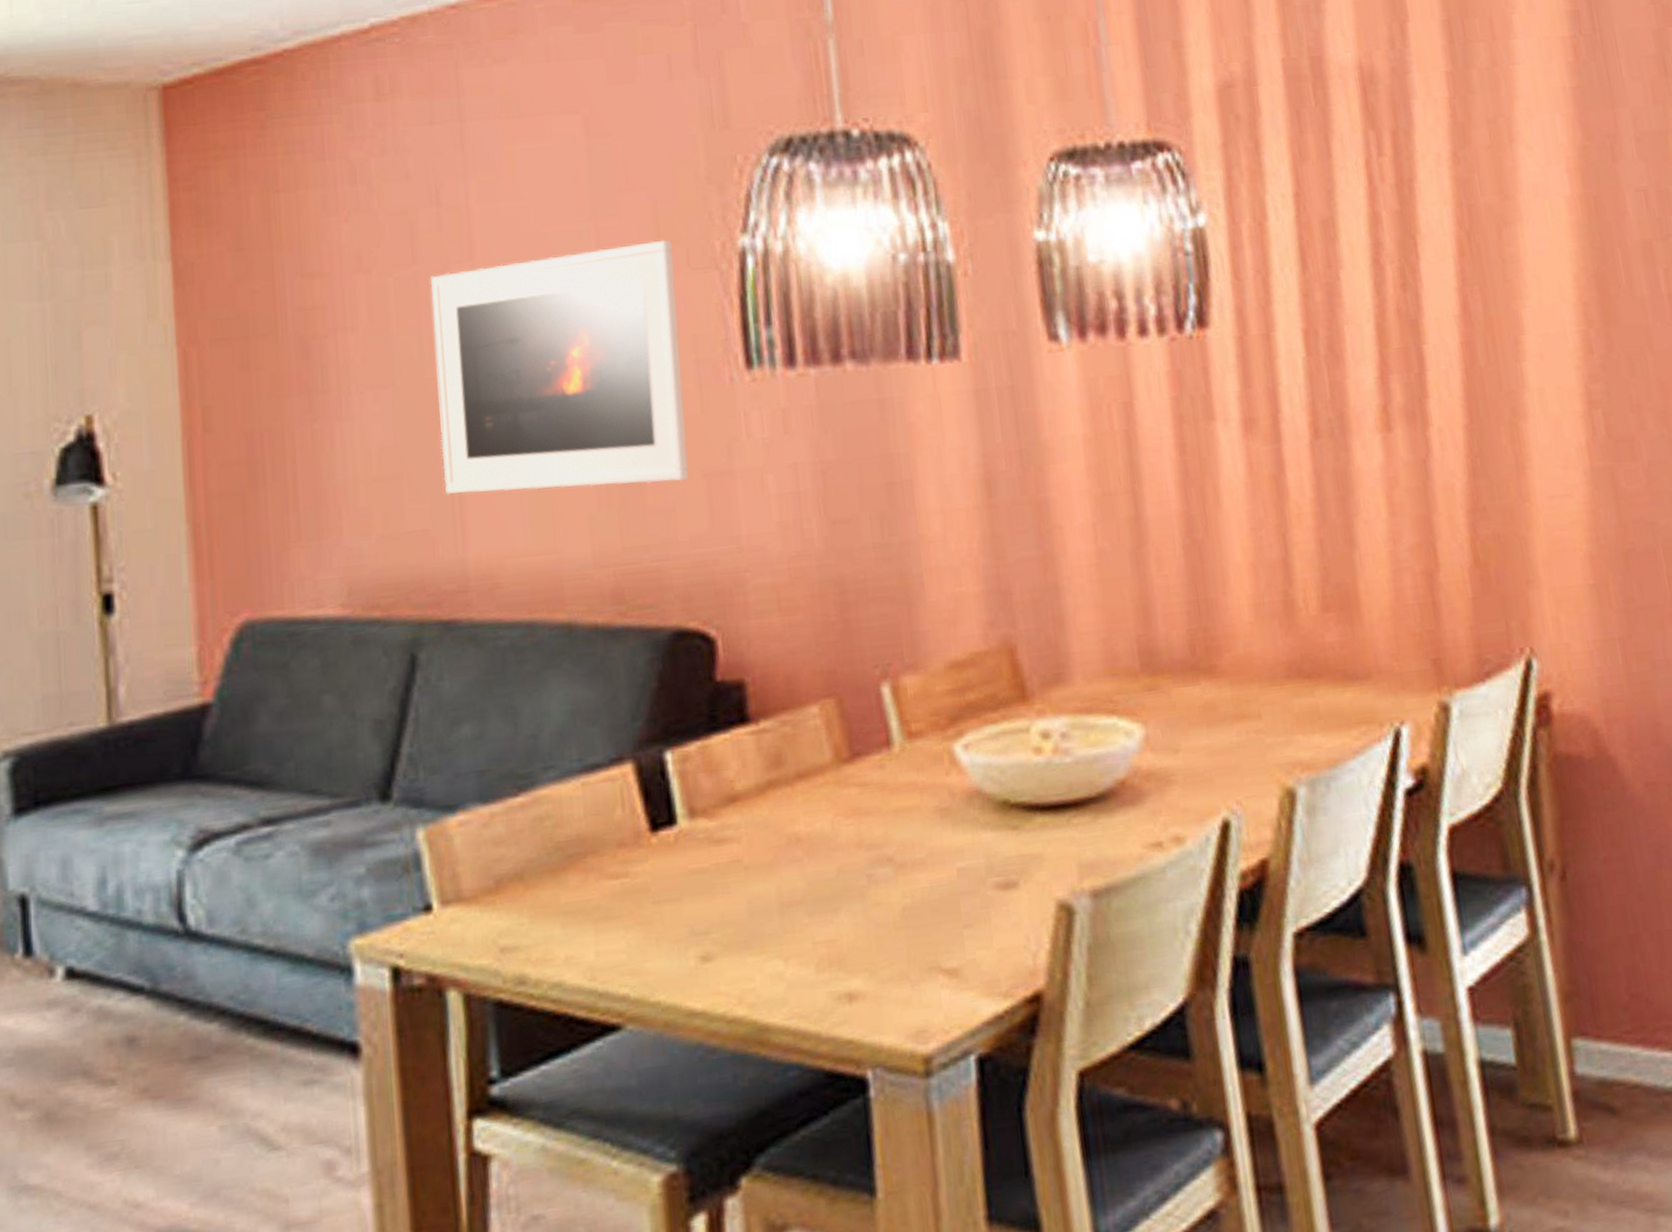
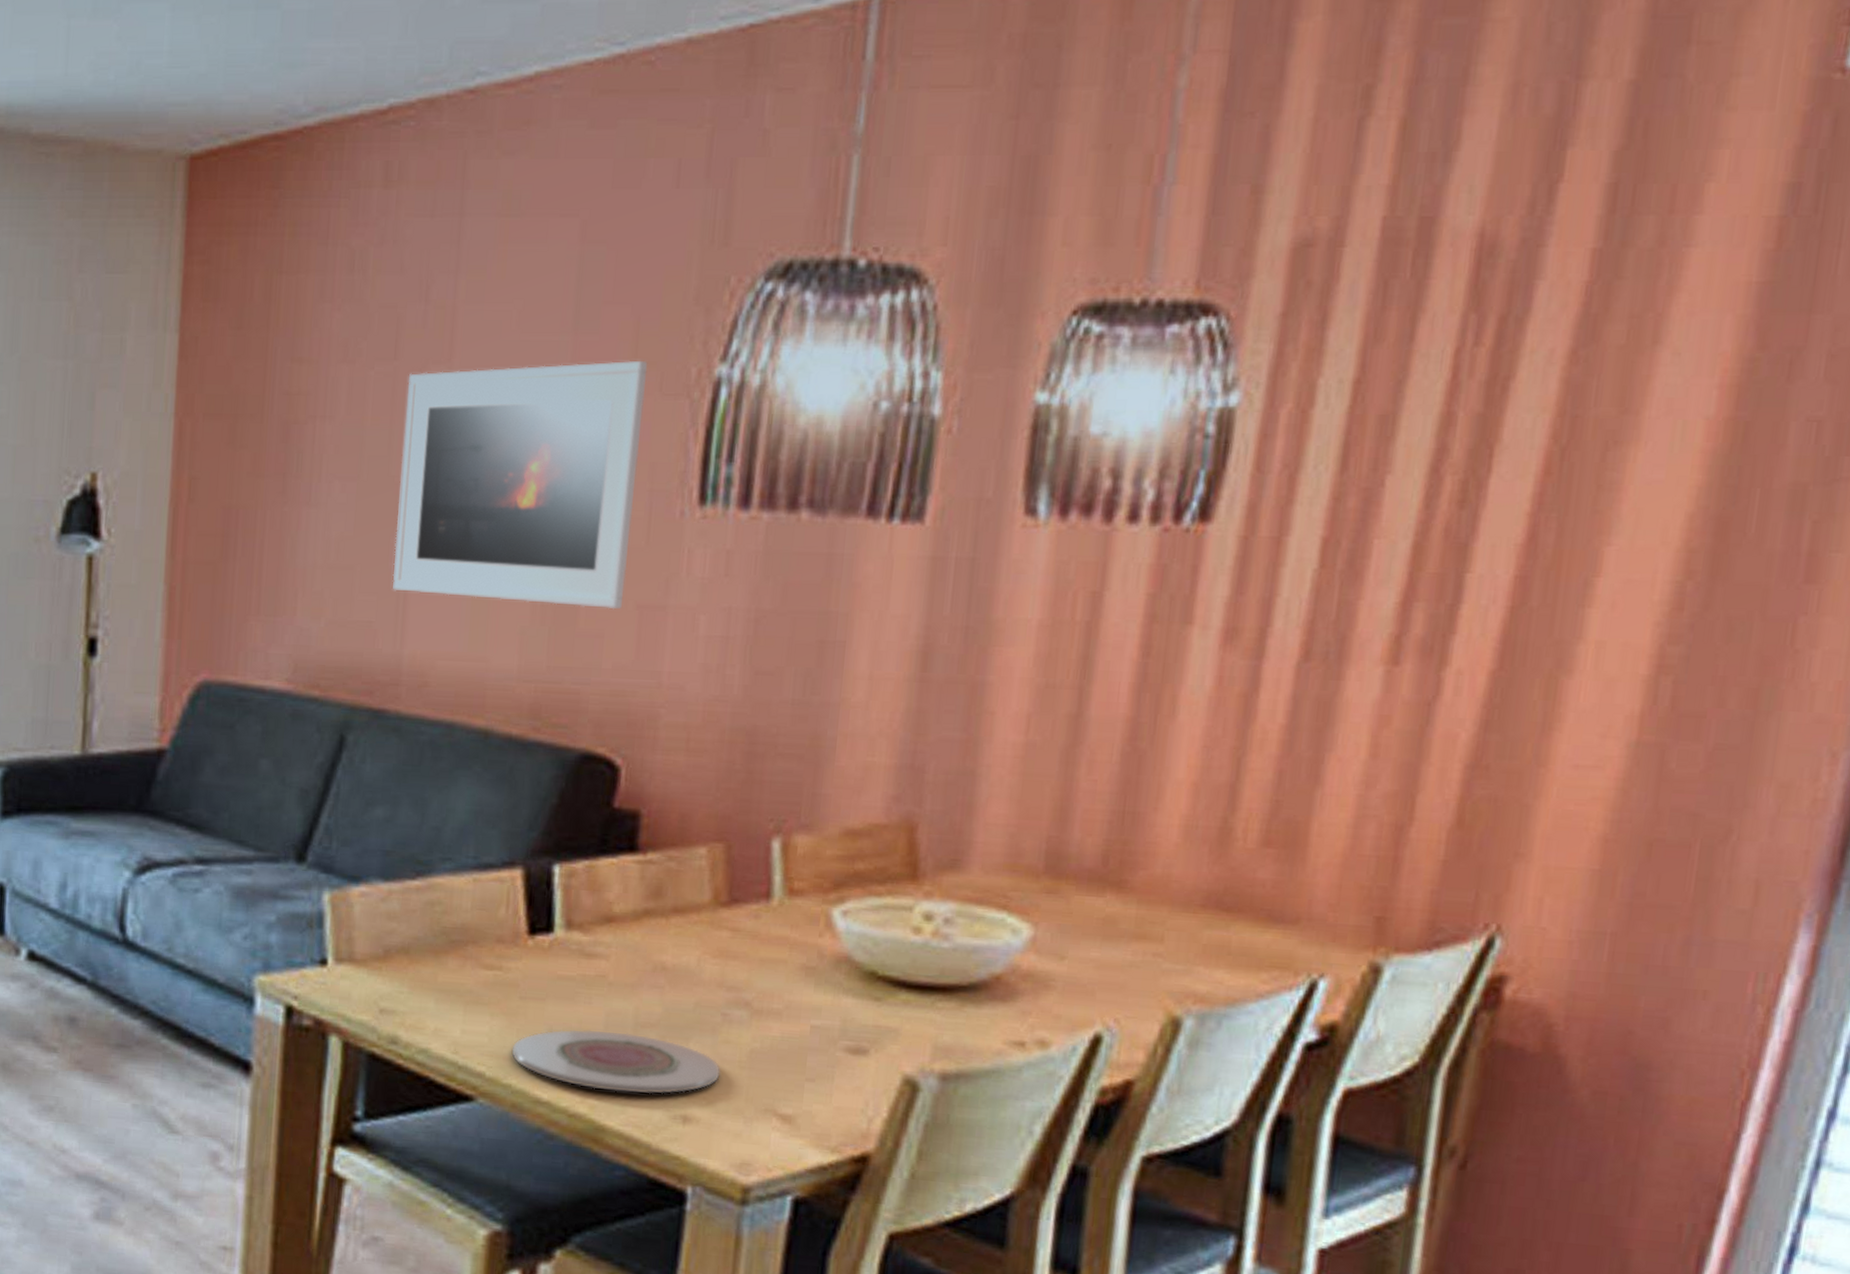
plate: none [653,915,878,987] -> present [511,1029,721,1094]

